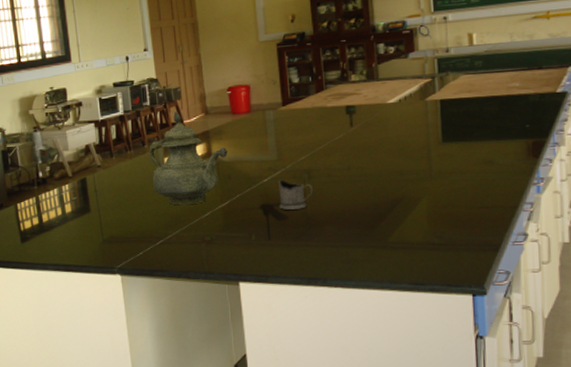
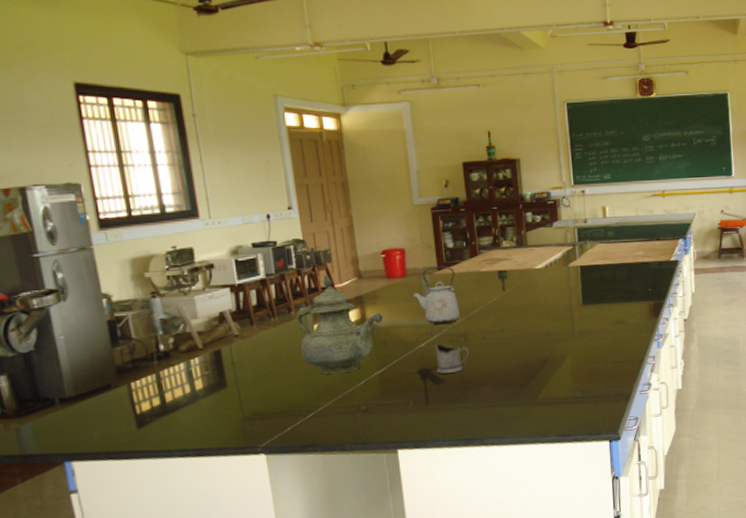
kettle: none [256,101,305,160] -> present [411,265,461,324]

